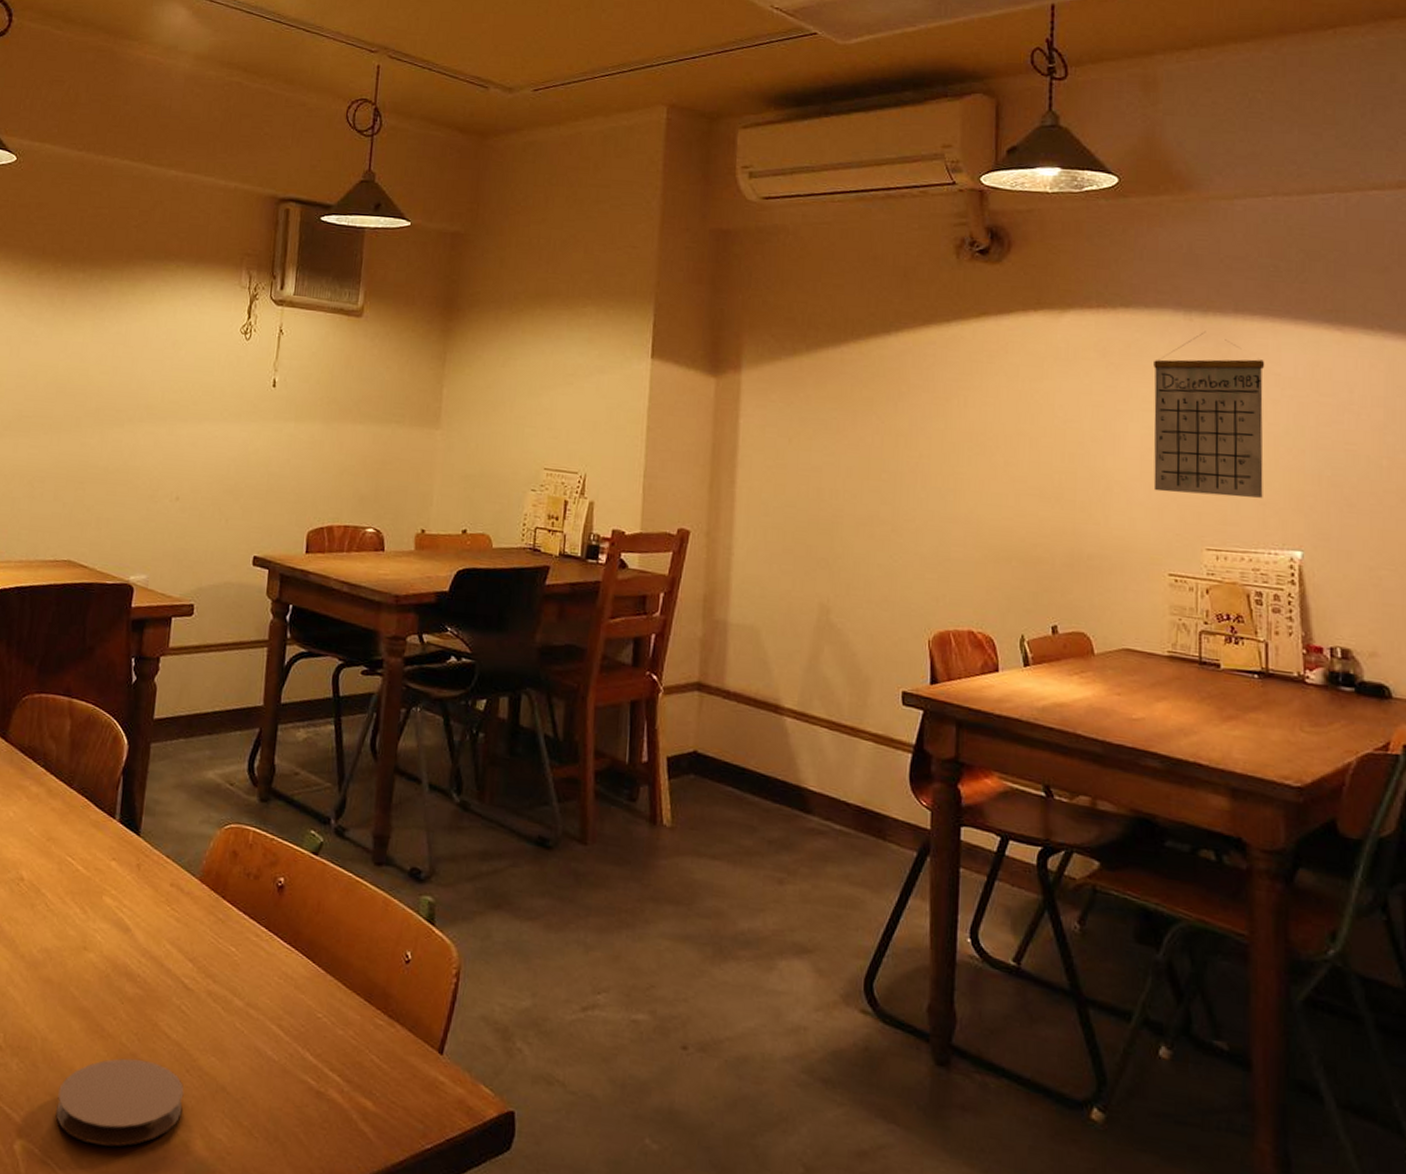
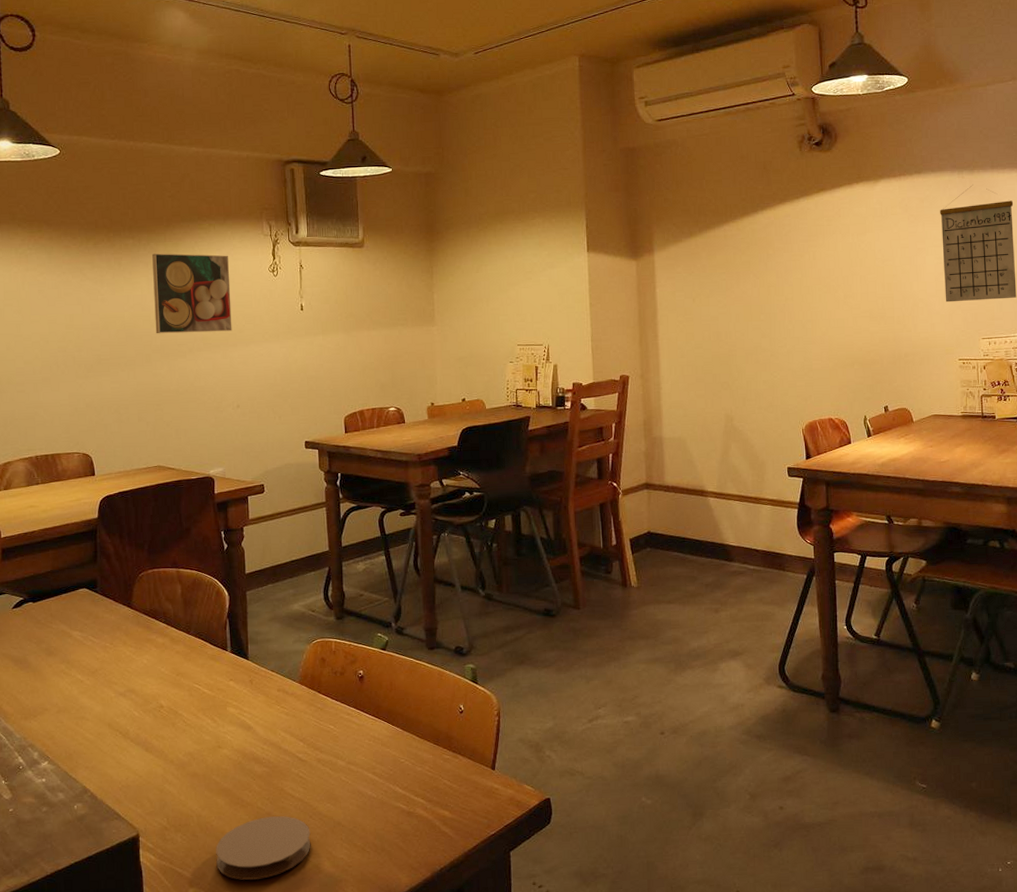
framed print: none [92,293,194,402] -> present [152,253,232,334]

